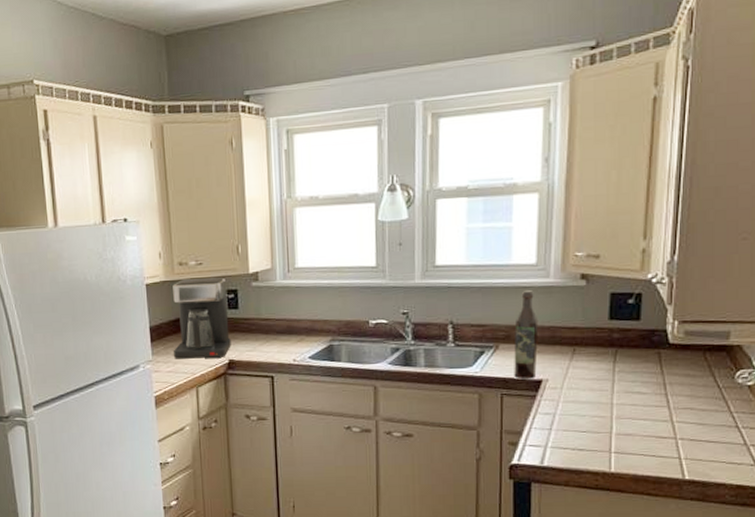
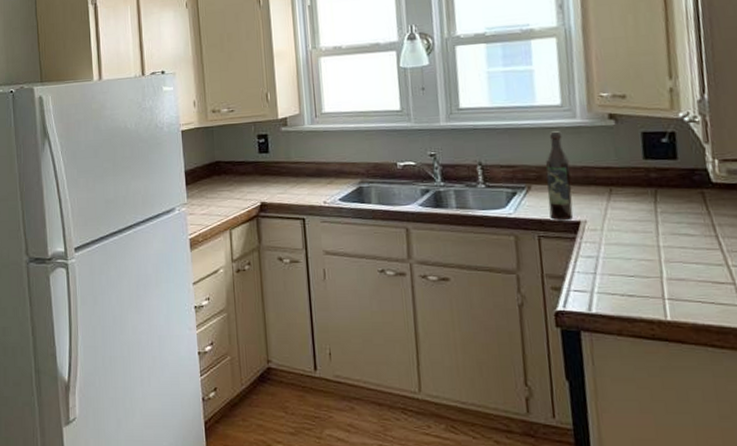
coffee maker: present [173,277,231,359] -> none [206,123,263,202]

